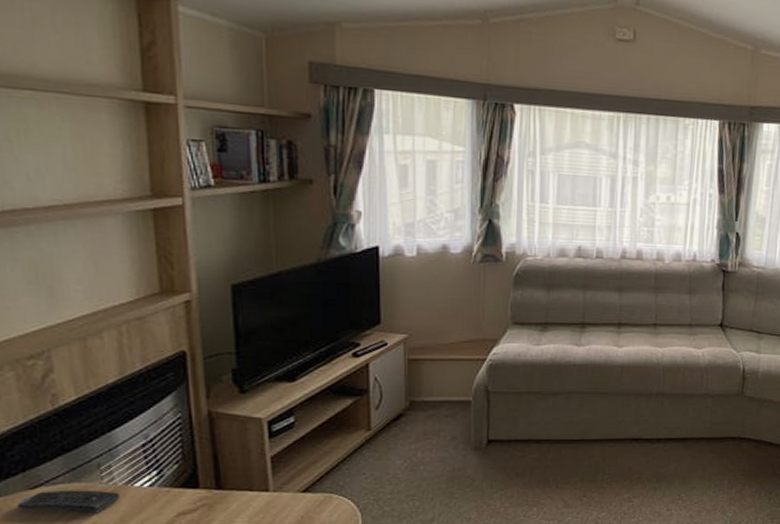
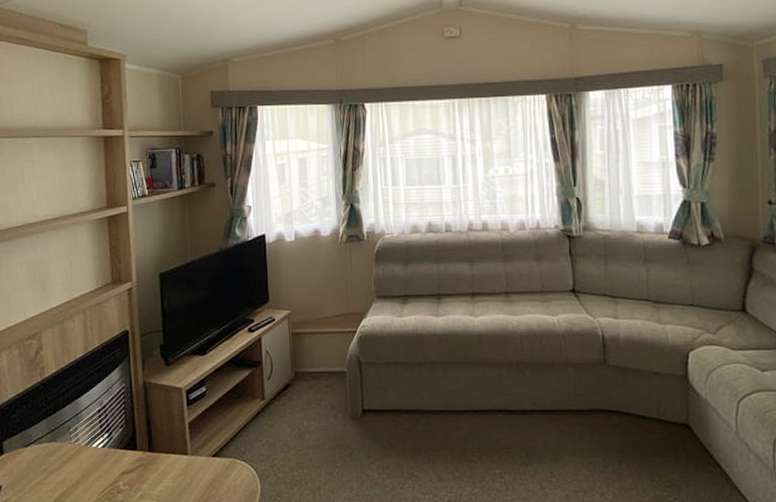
remote control: present [16,490,121,515] -> none [15,449,83,471]

